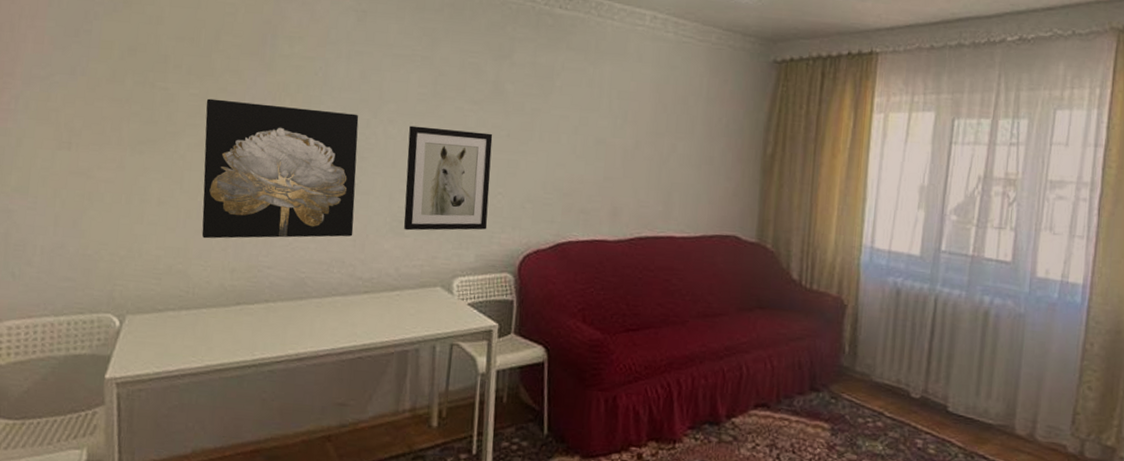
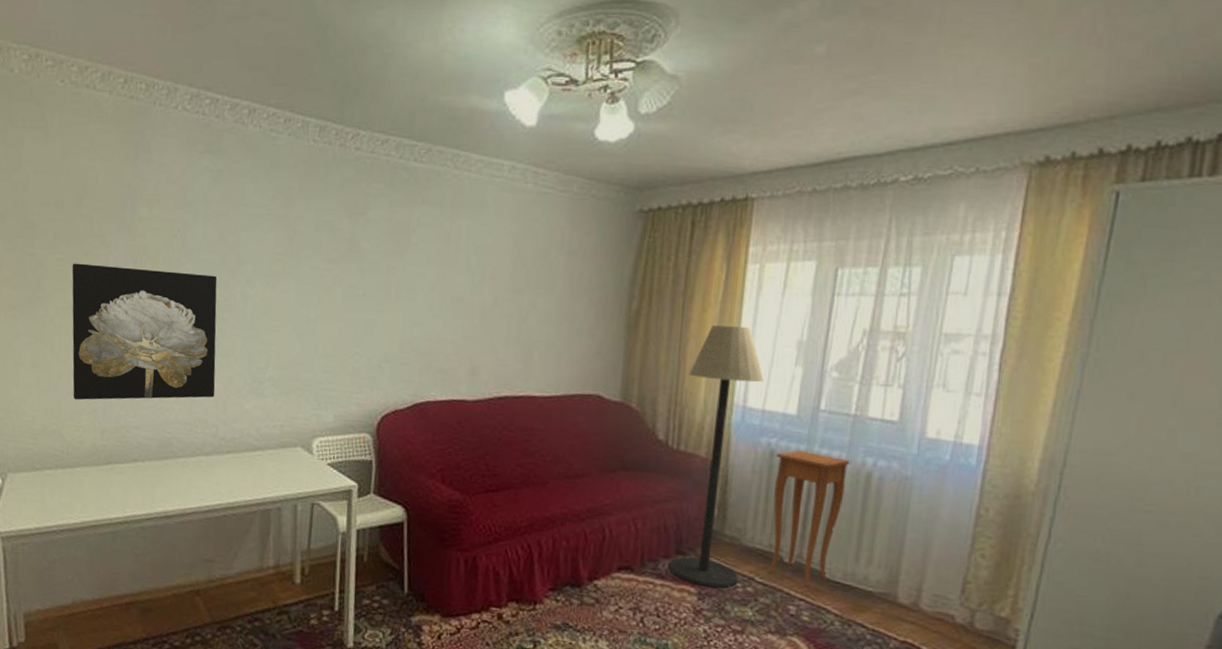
wall art: present [403,125,493,231] -> none [263,286,349,392]
floor lamp: none [803,170,890,423] -> present [669,325,764,588]
side table: none [895,289,971,422] -> present [767,450,852,588]

